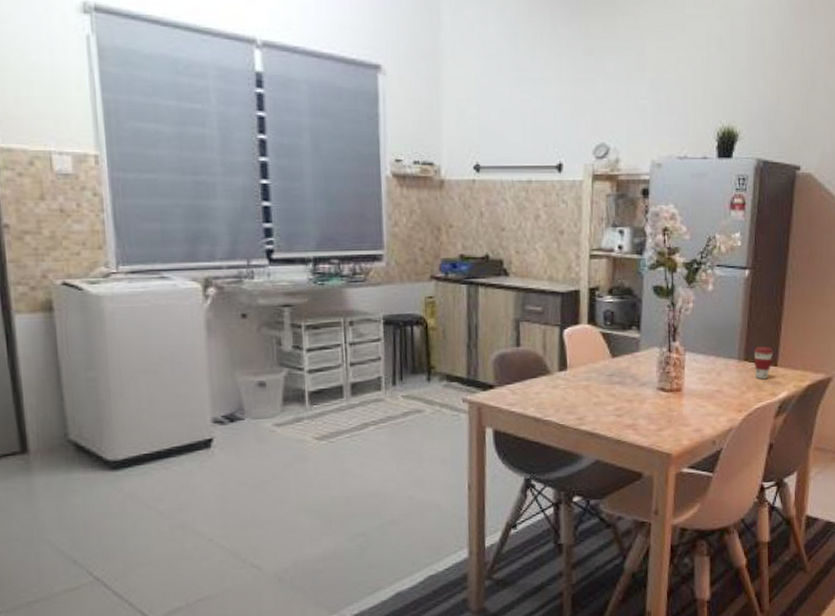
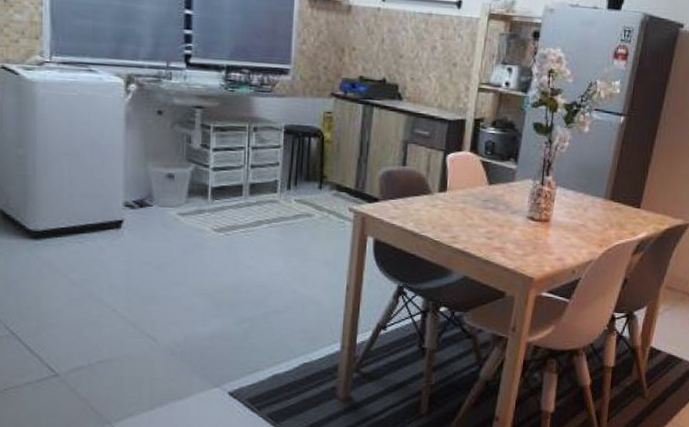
coffee cup: present [754,347,774,380] -> none [618,189,638,219]

